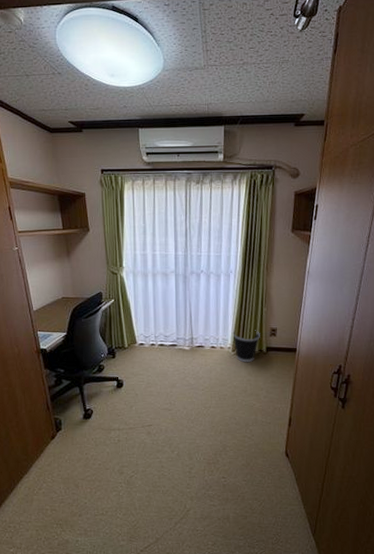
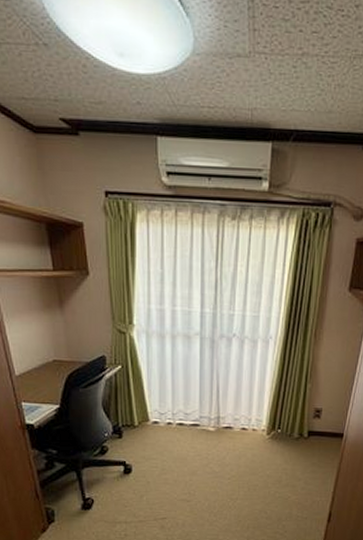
wastebasket: present [232,329,260,363] -> none [268,408,302,449]

